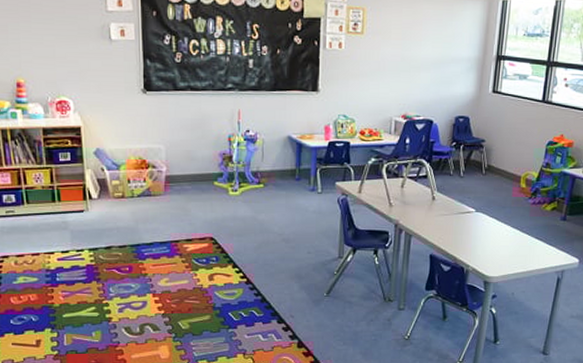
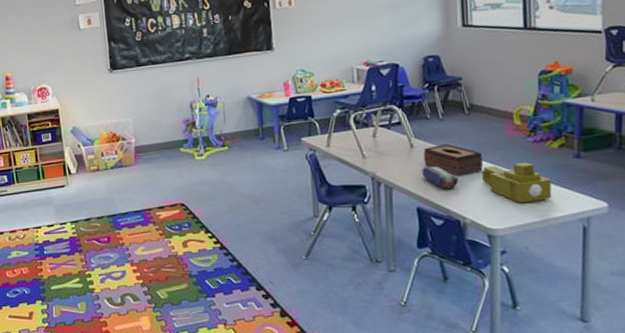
pencil case: none [439,218,468,240] -> present [422,166,458,190]
tissue box: none [442,200,491,229] -> present [423,144,484,177]
toy blocks: none [487,220,541,256] -> present [482,161,552,204]

